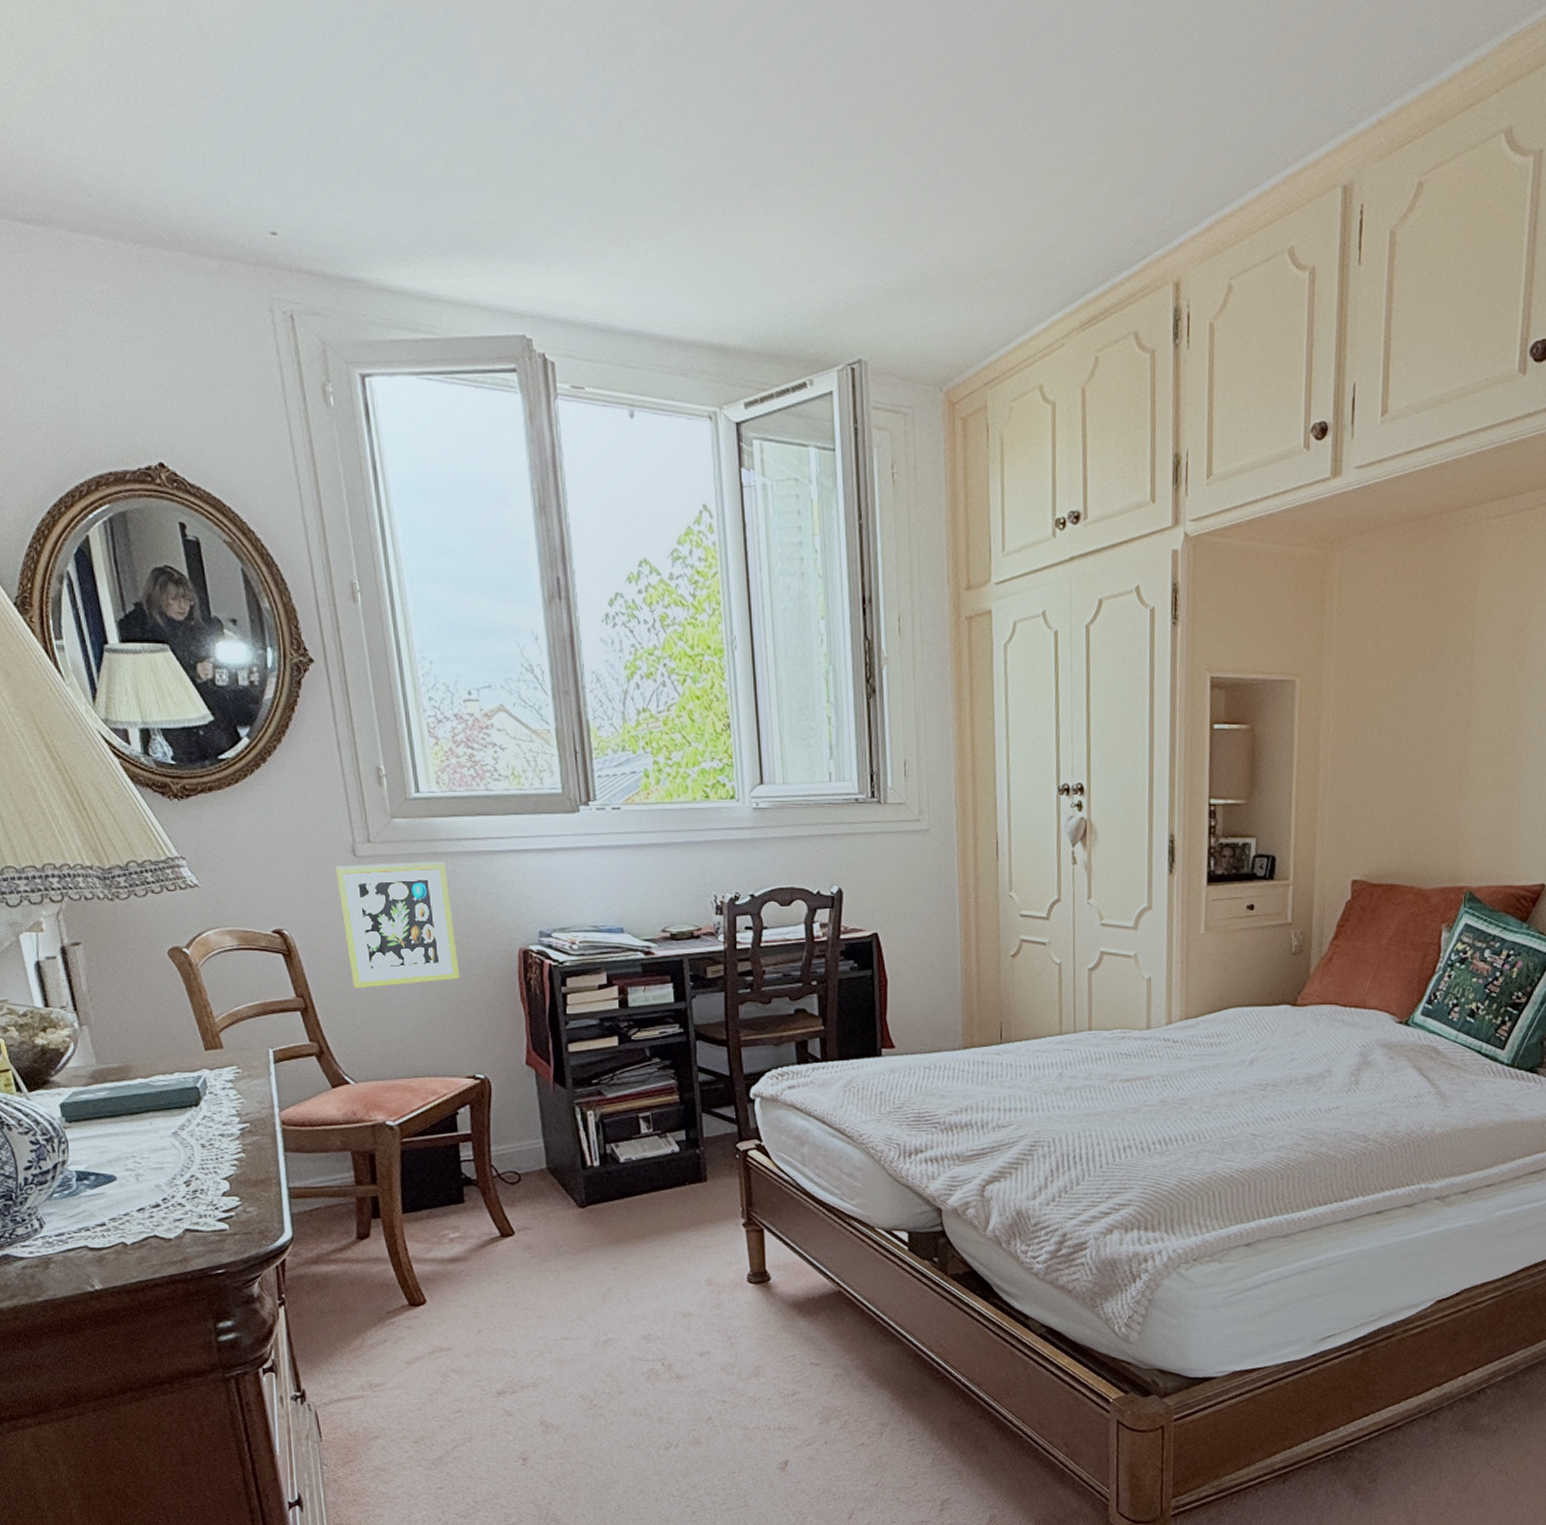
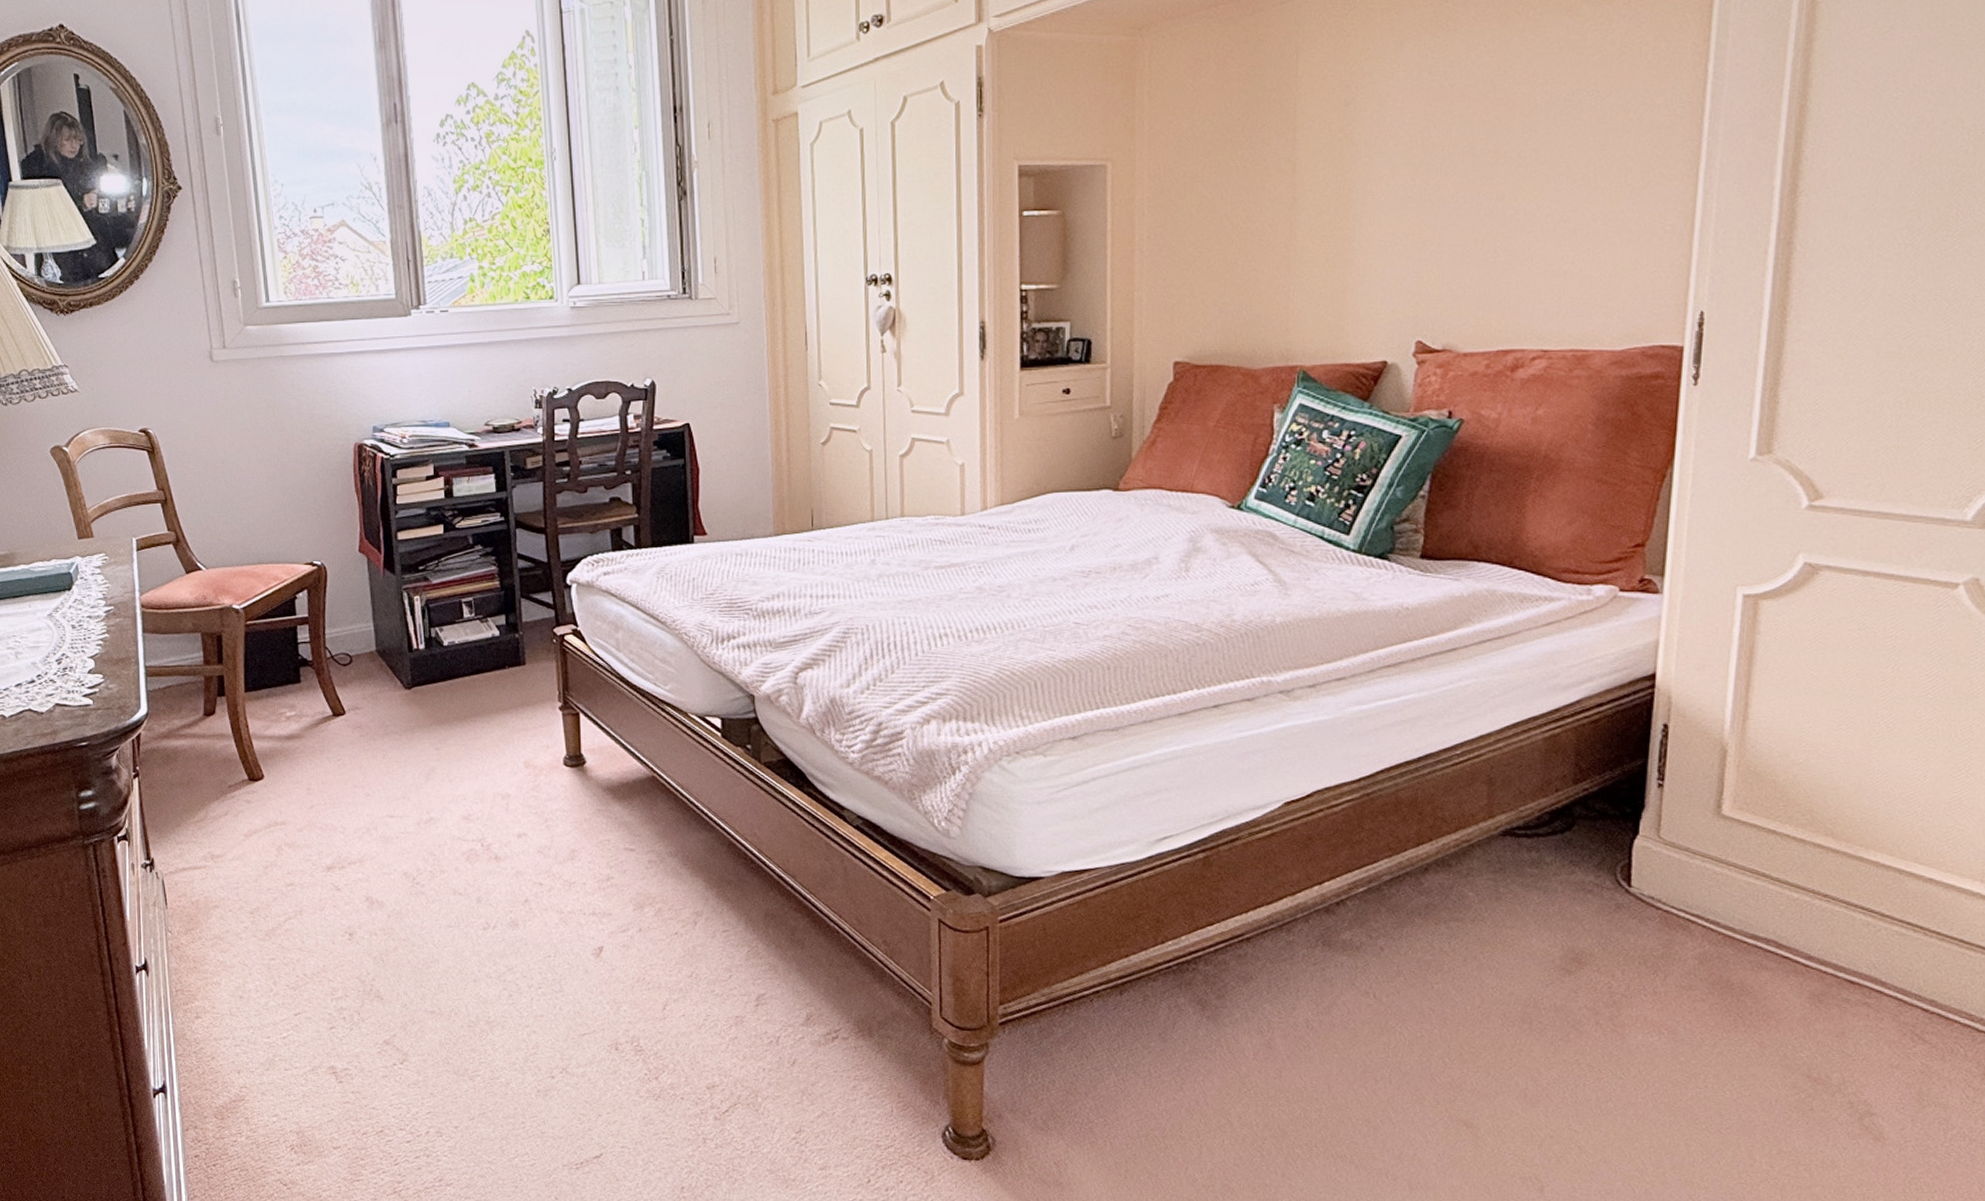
picture frame: present [336,861,460,988] -> none [195,363,301,481]

